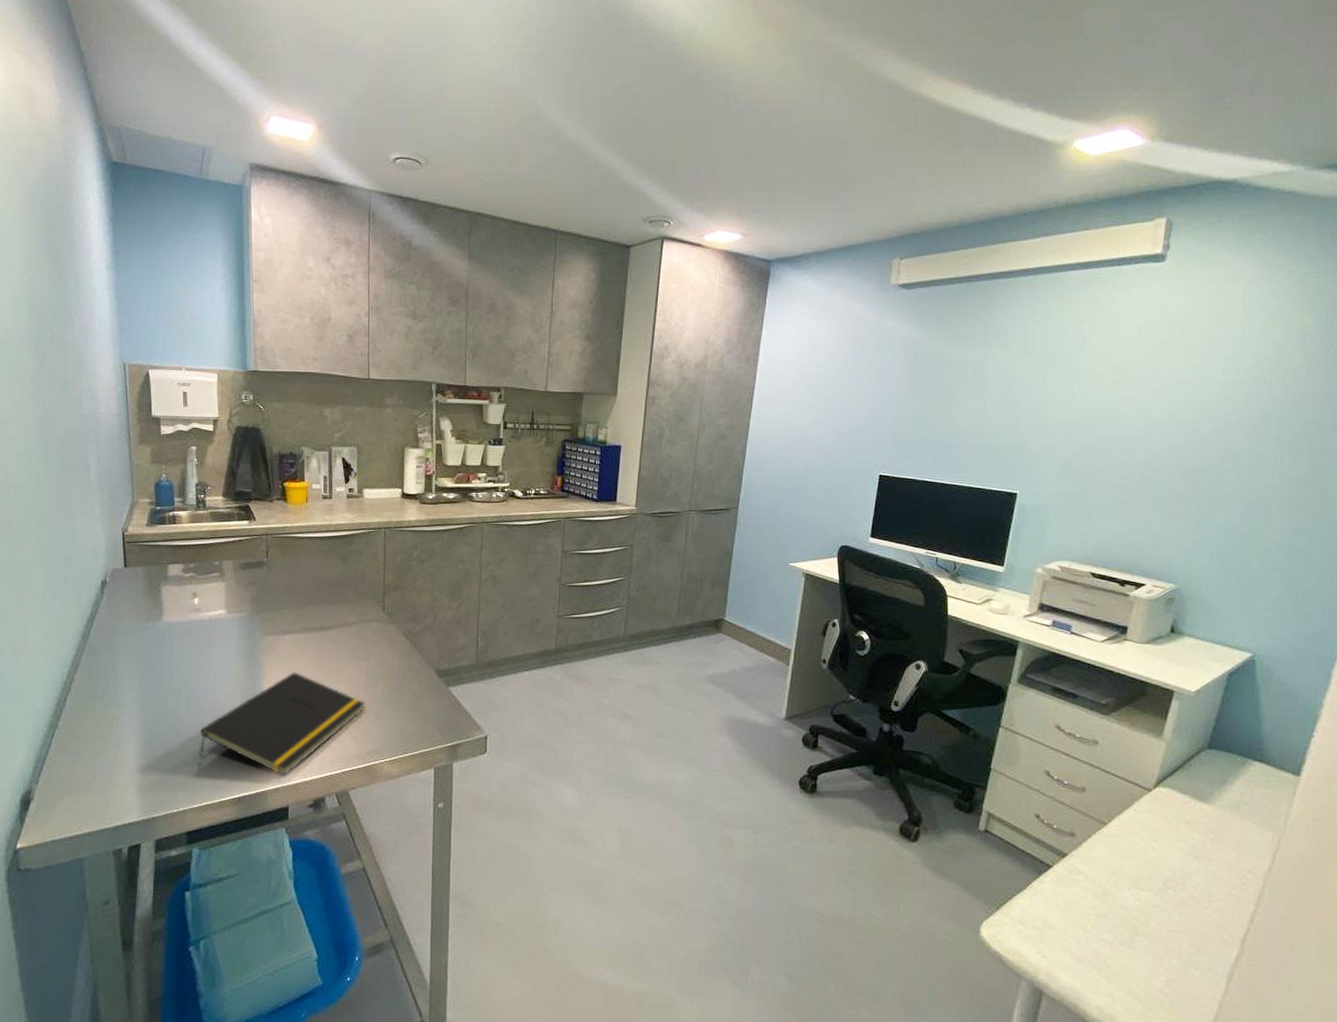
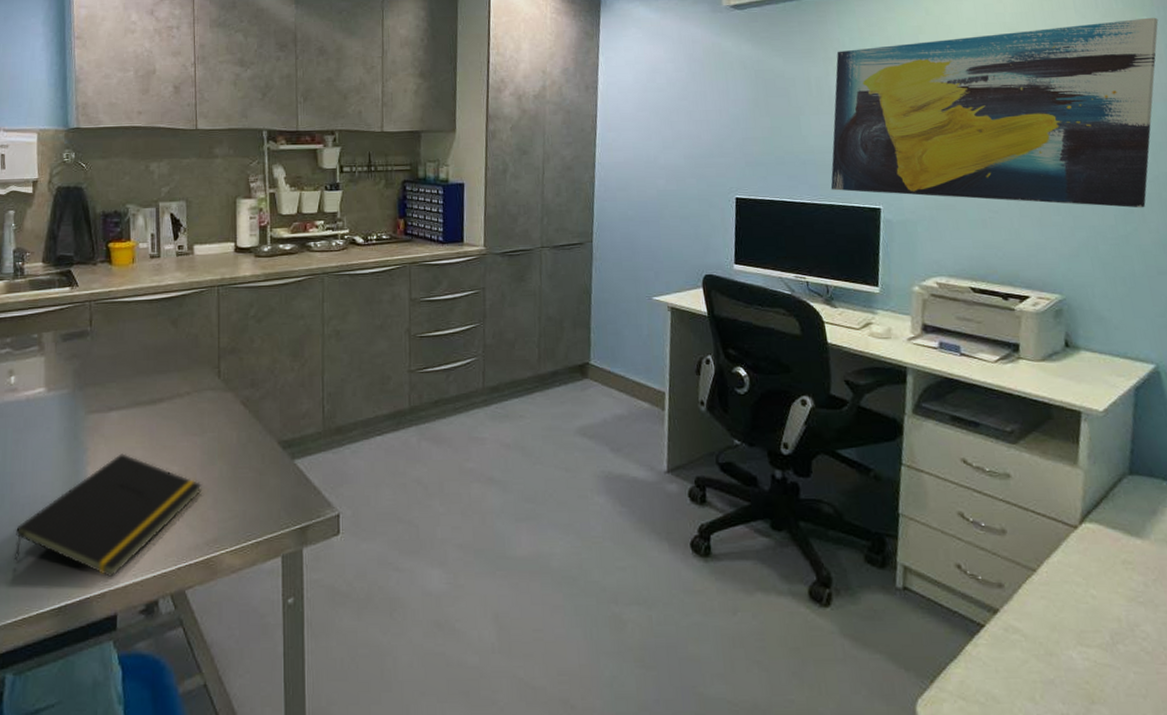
wall art: none [972,320,1325,508] -> present [830,17,1159,208]

